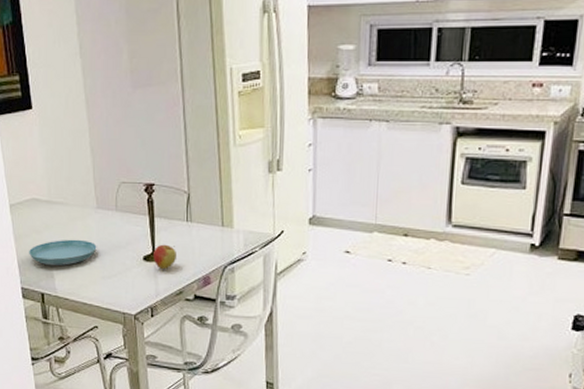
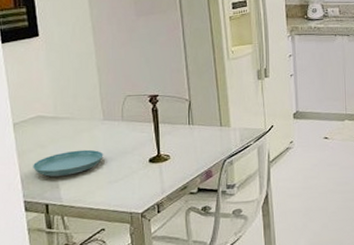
apple: present [153,244,178,270] -> none [159,146,181,169]

